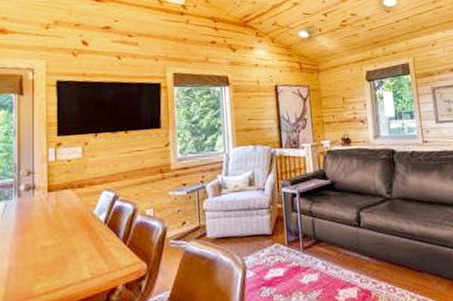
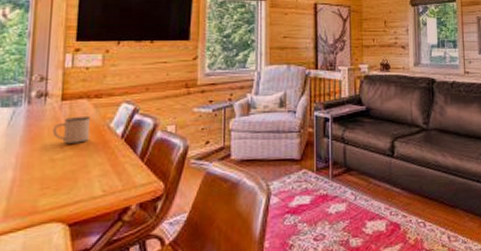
mug: none [42,205,75,232] -> present [52,115,90,144]

